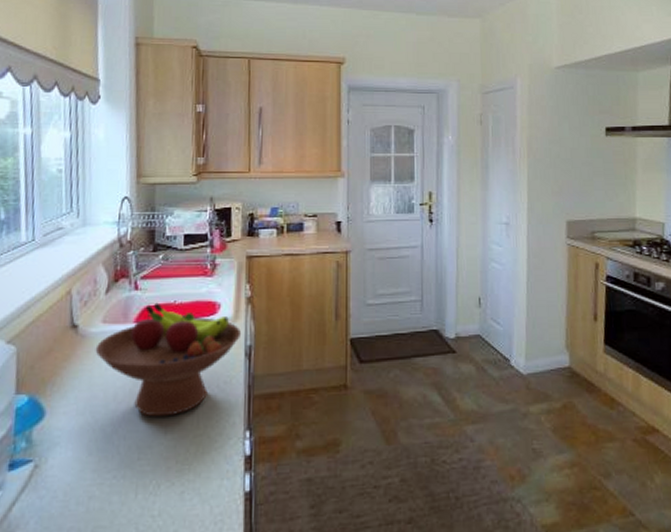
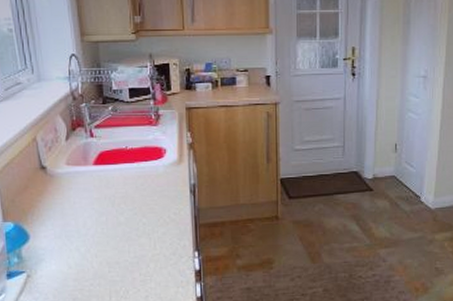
fruit bowl: present [95,302,242,417] -> none [63,148,186,240]

